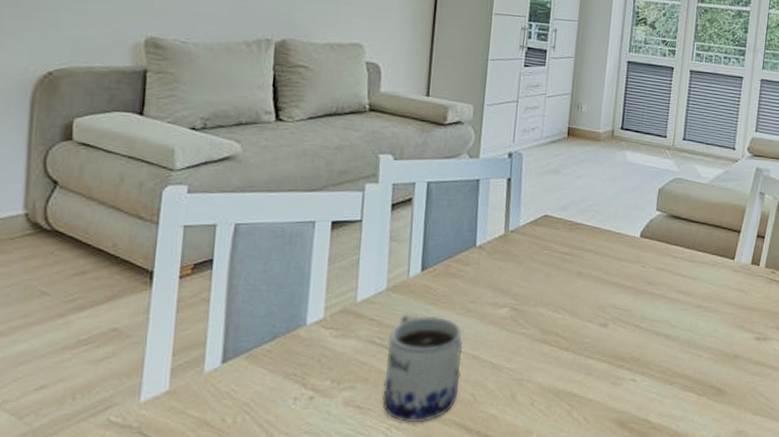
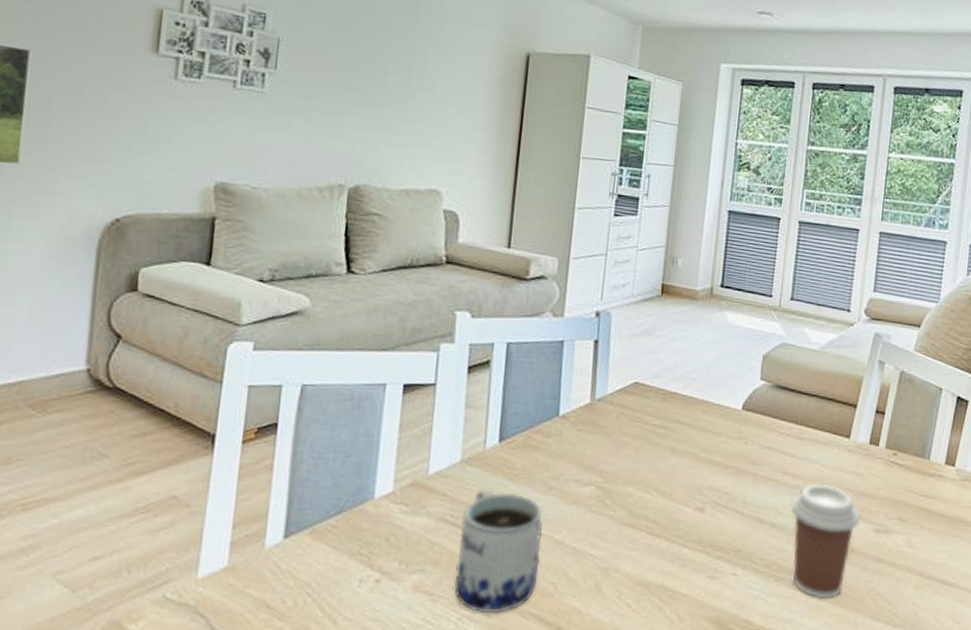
coffee cup: none [682,299,743,398] -> present [790,483,860,599]

